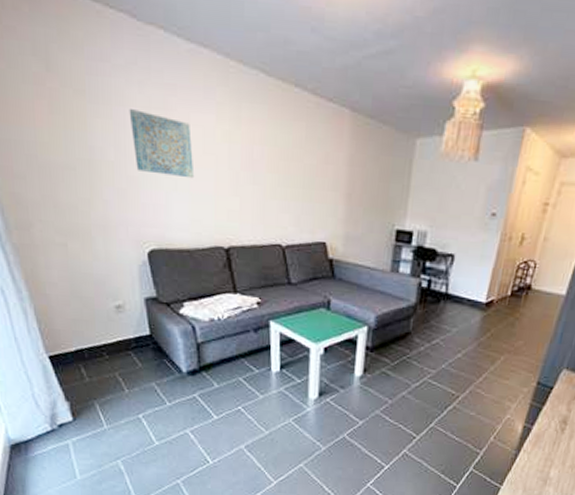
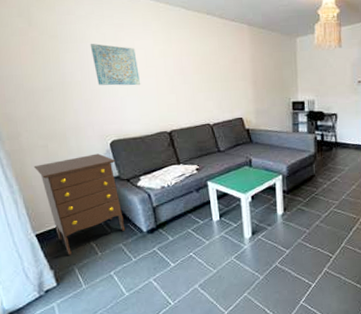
dresser: none [48,264,161,387] -> present [33,153,126,255]

